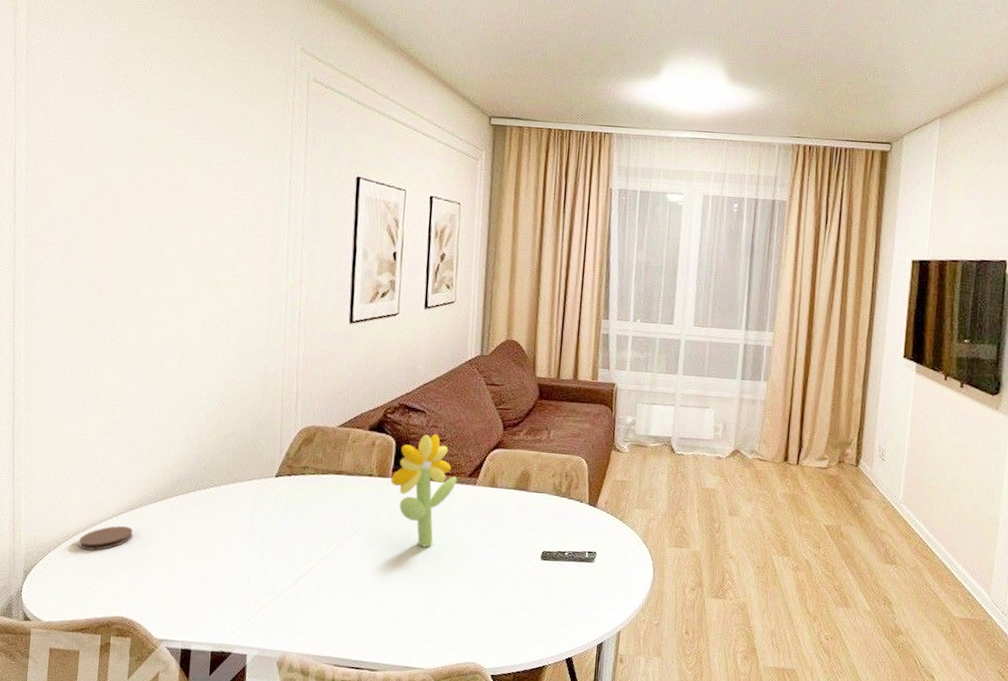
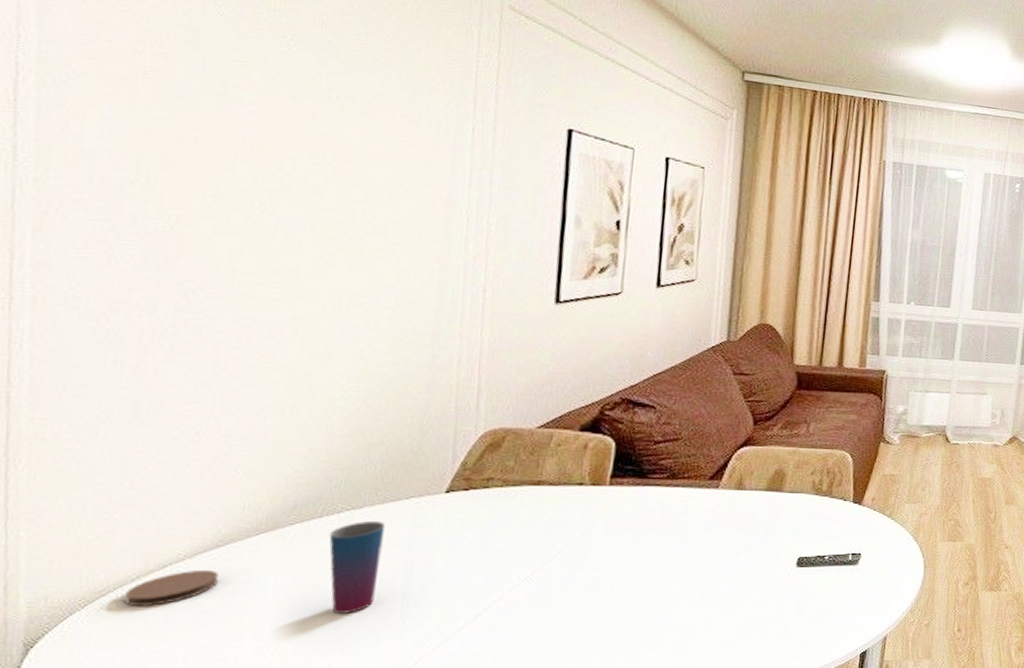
cup: none [200,496,235,568] -> present [329,520,385,614]
flower: present [391,434,458,547] -> none [608,432,696,564]

